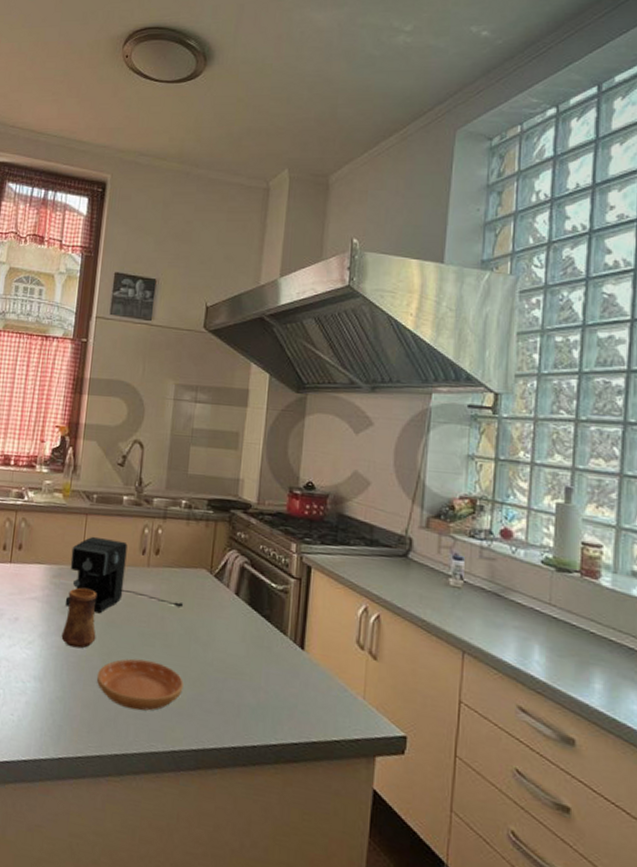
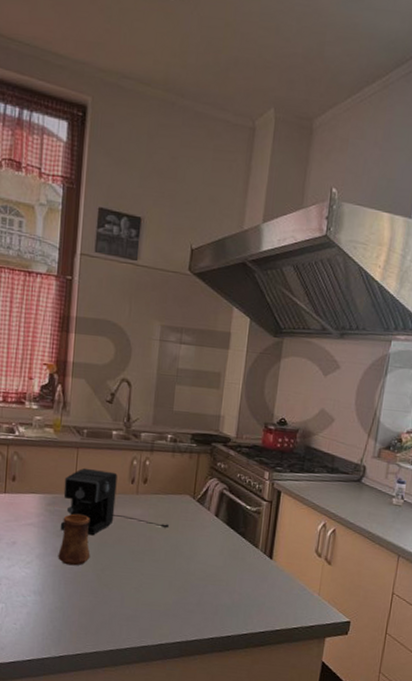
saucer: present [96,658,184,711] -> none [92,572,169,615]

